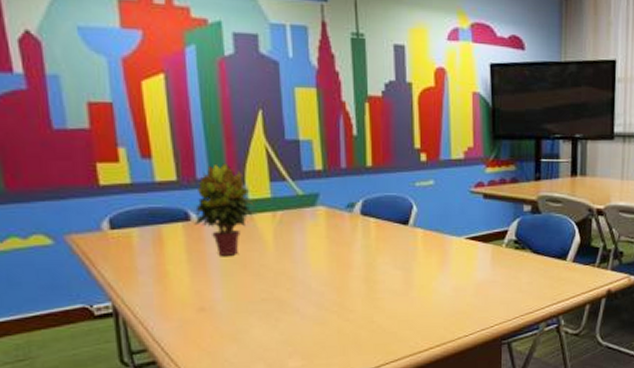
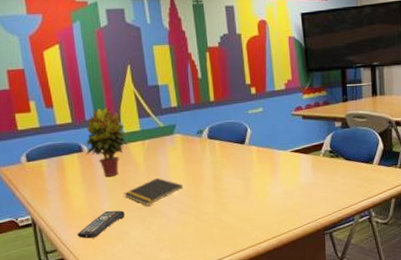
remote control: none [176,300,244,337] -> present [77,210,125,239]
notepad: none [244,261,324,297] -> present [124,177,183,206]

